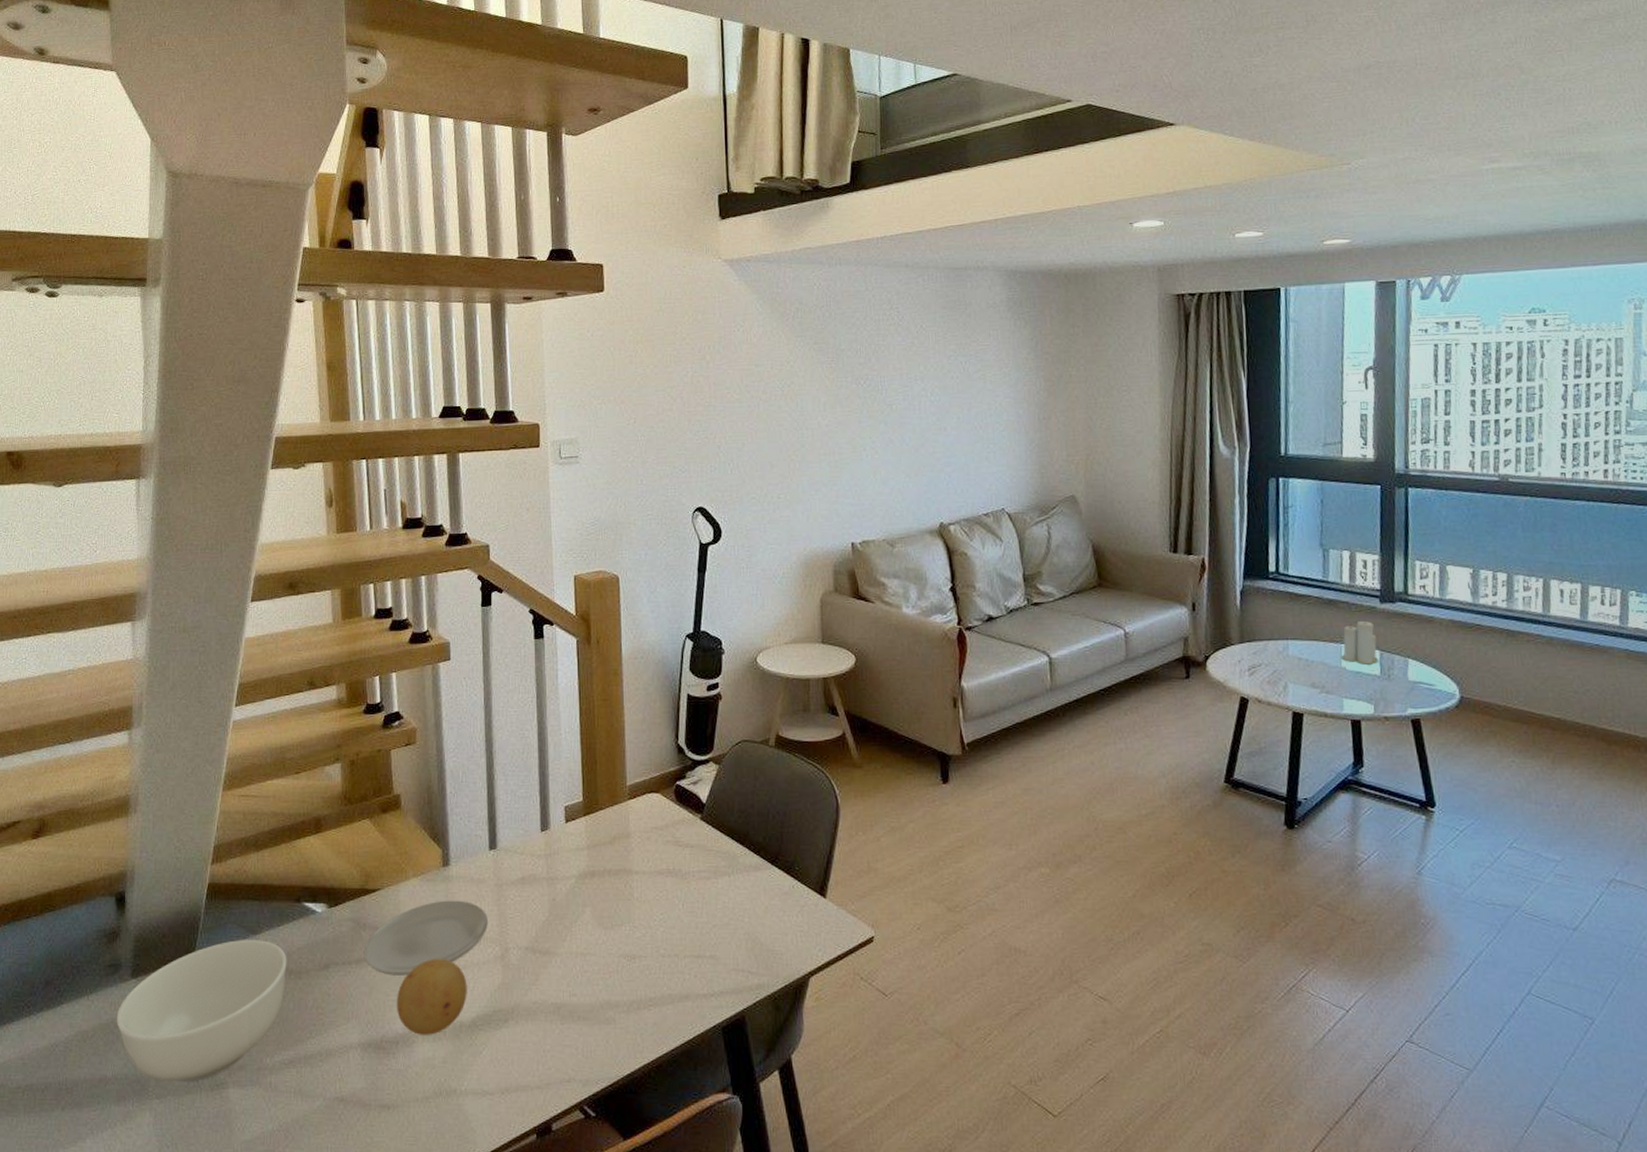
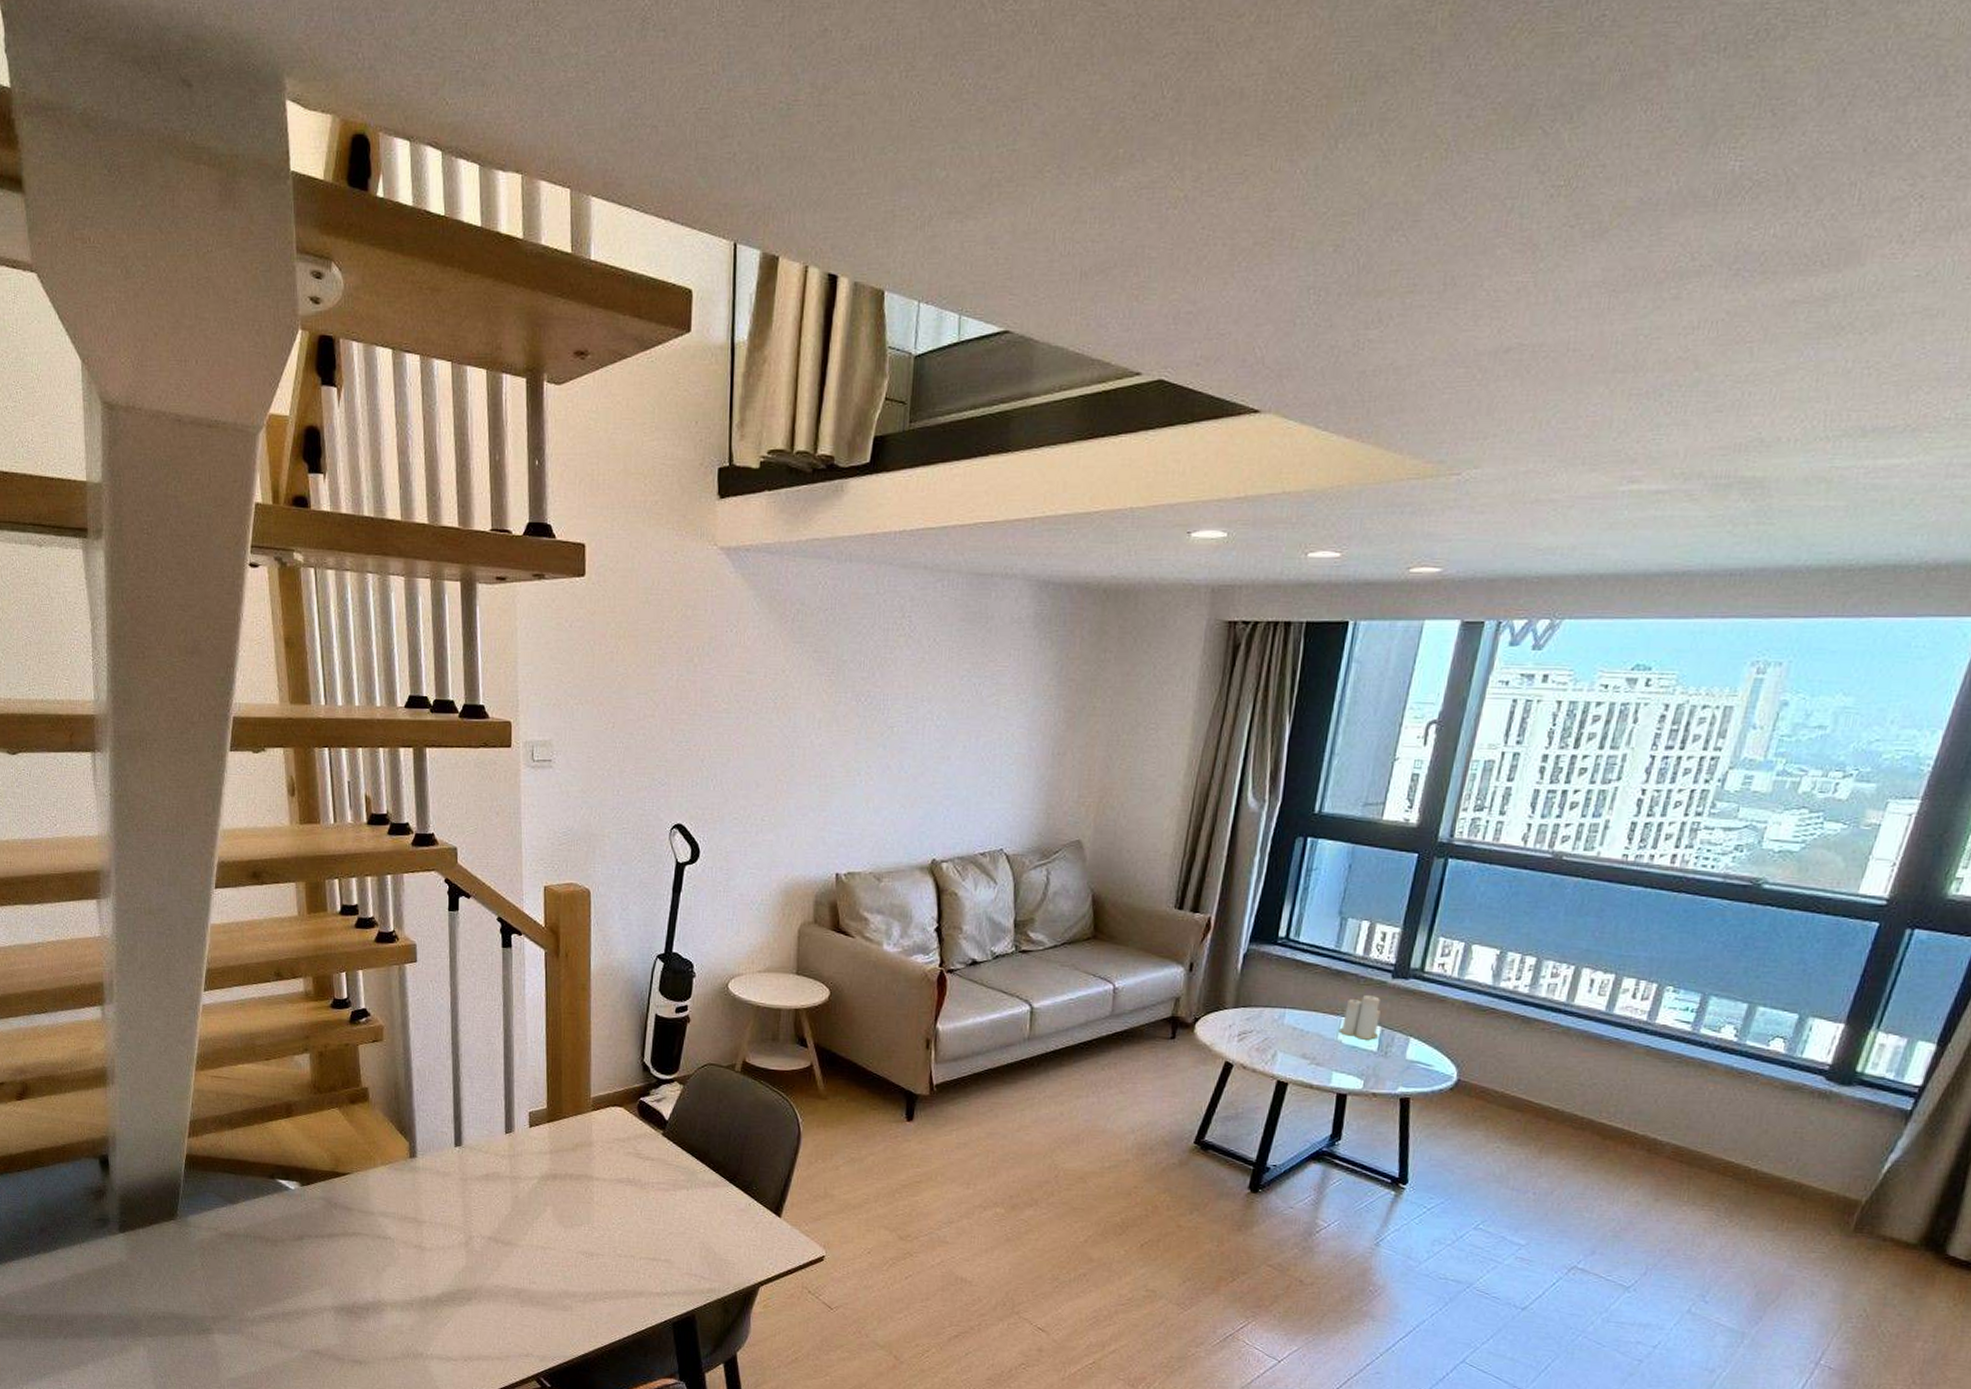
bowl: present [116,939,287,1082] -> none [107,1207,264,1326]
plate: present [363,900,488,975] -> none [335,1188,453,1252]
fruit: present [396,958,467,1035] -> none [366,1239,433,1306]

